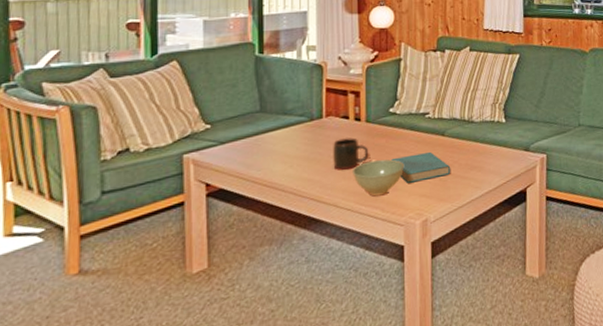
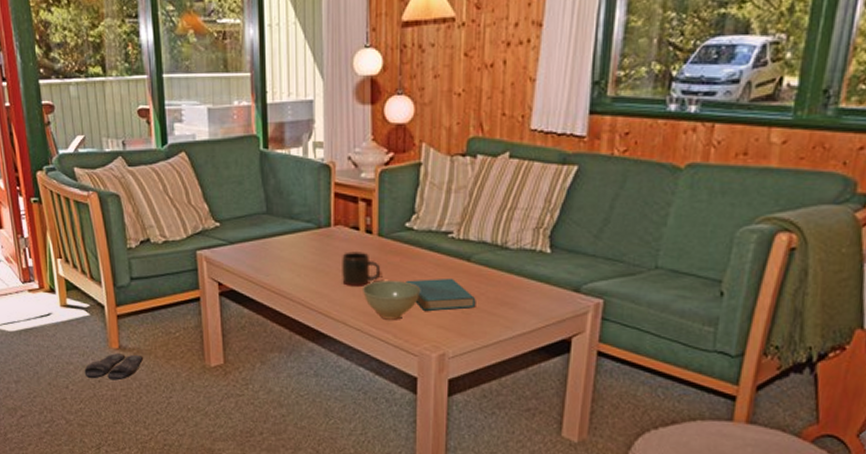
slippers: none [27,276,109,316] -> present [84,353,143,380]

